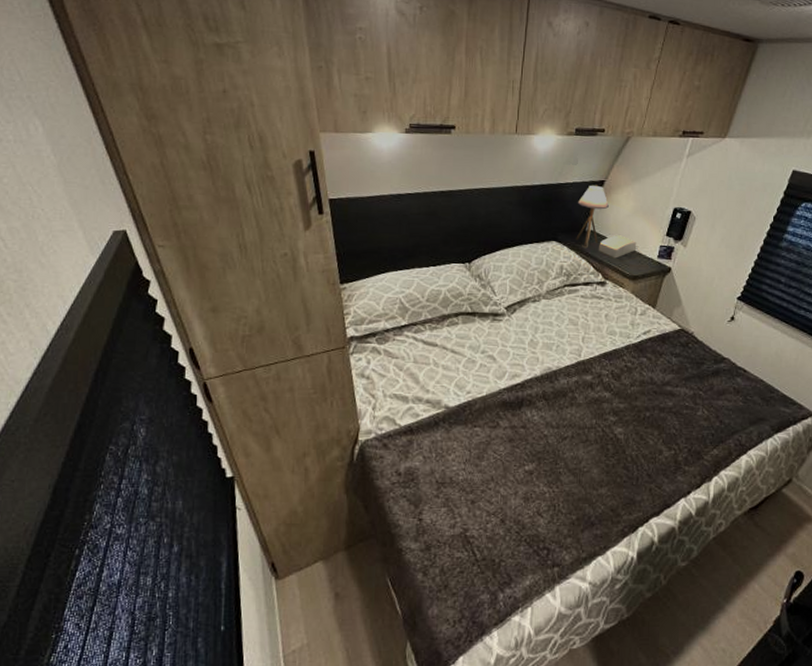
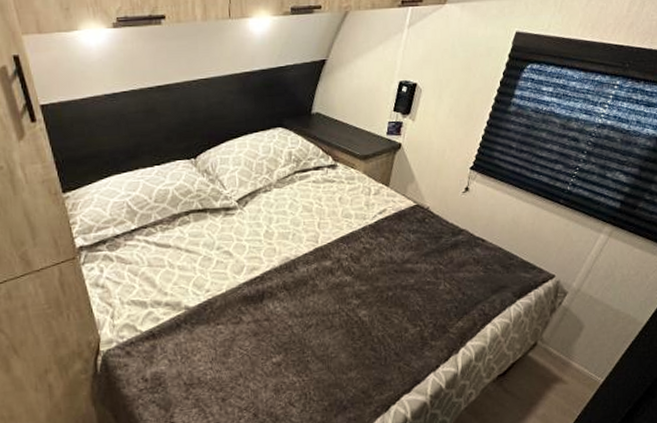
table lamp: present [576,185,609,249] -> none [299,65,333,132]
tissue dispenser: present [598,235,637,259] -> none [325,115,365,140]

